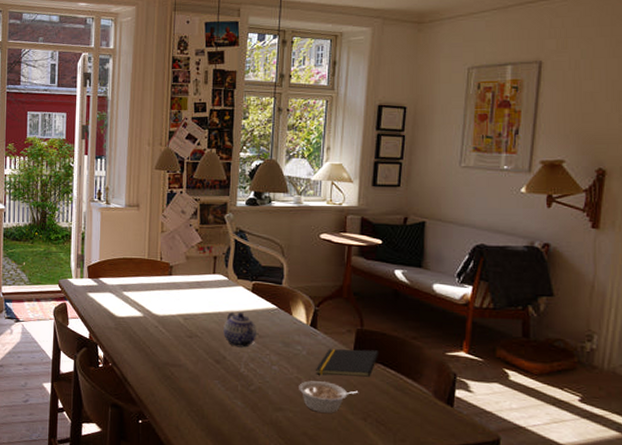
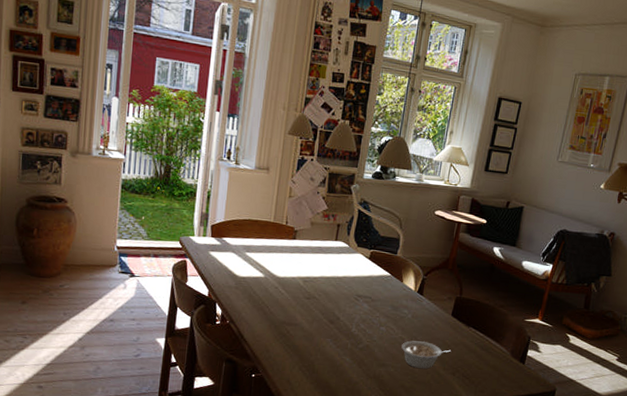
teapot: present [223,312,256,348] -> none [339,277,370,310]
notepad: present [316,349,379,377] -> none [418,313,473,338]

